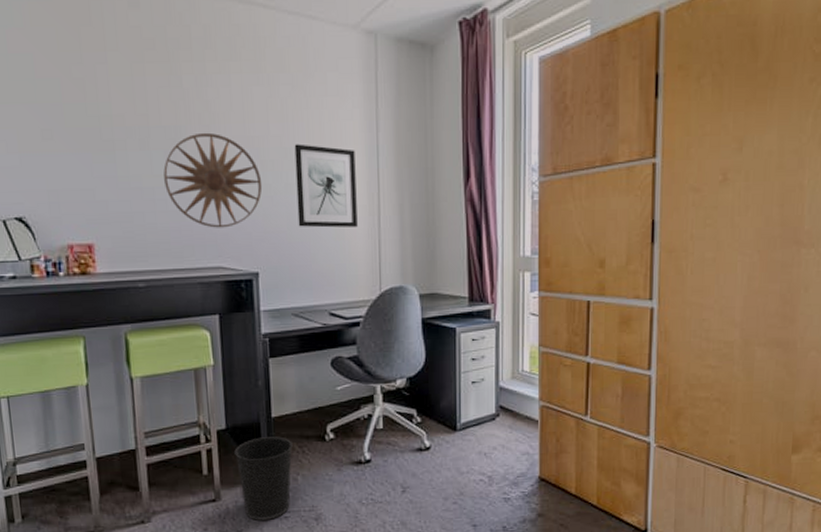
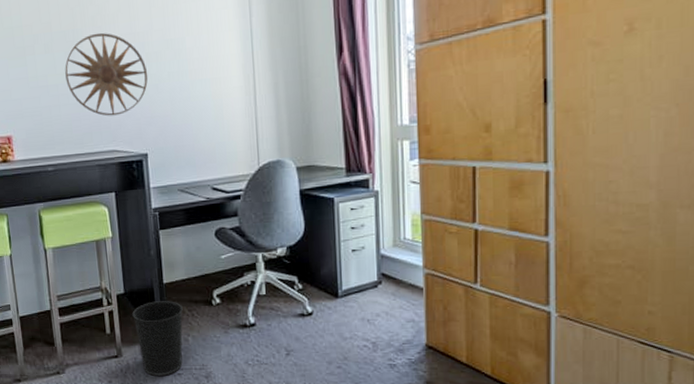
wall art: present [294,144,358,228] -> none [175,35,235,111]

